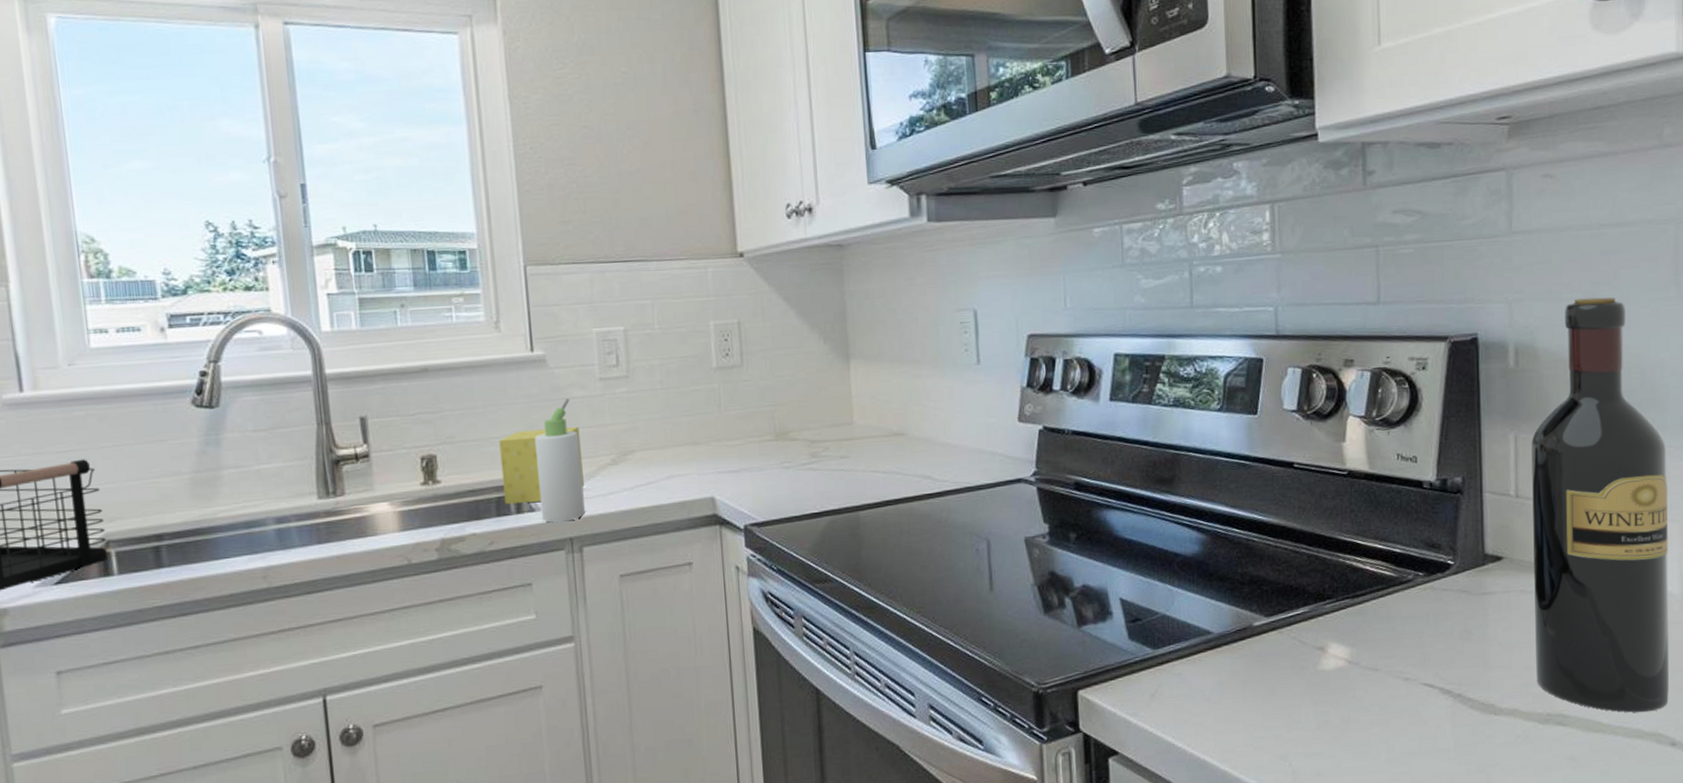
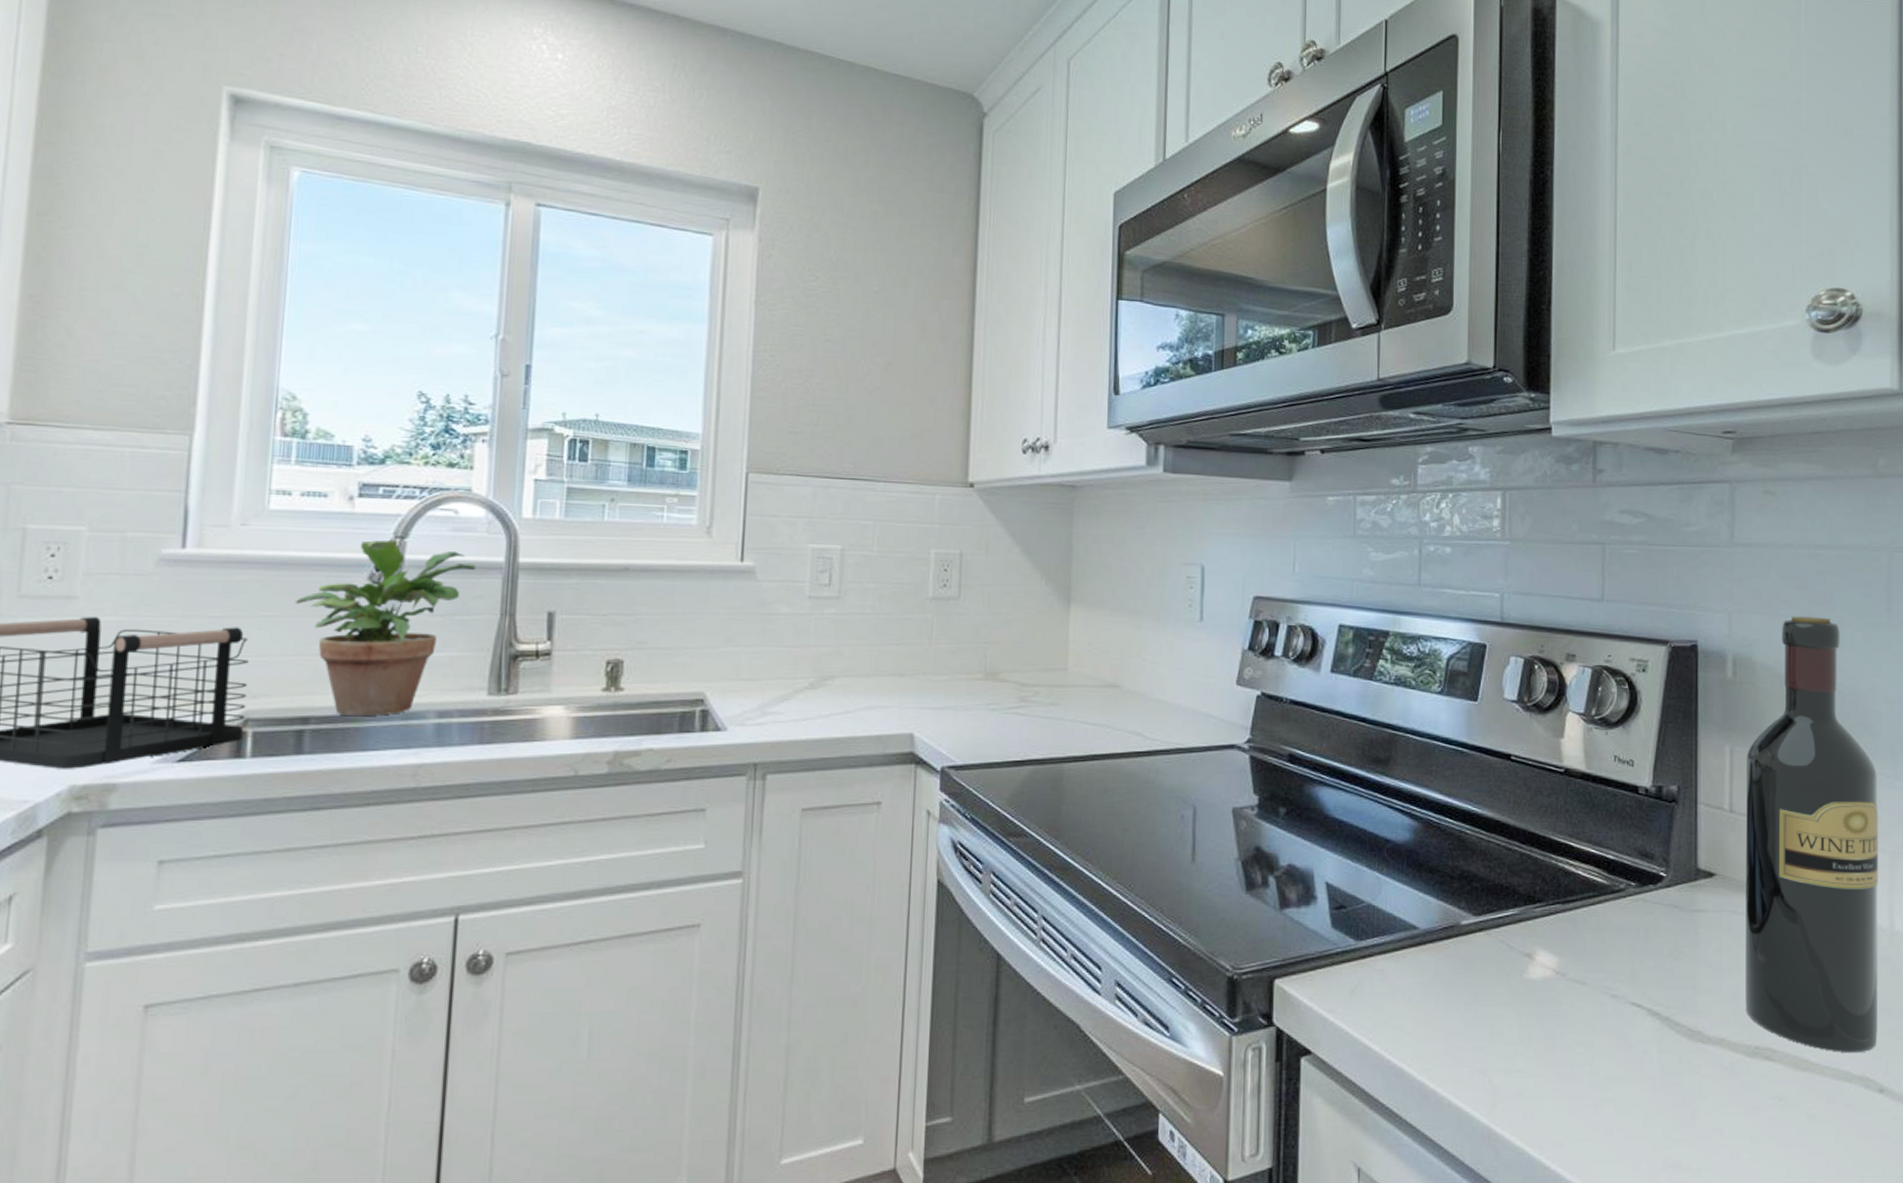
potted plant: none [129,364,288,530] -> present [294,540,477,717]
sponge: present [499,427,584,505] -> none [689,644,780,721]
bottle: present [534,398,585,523] -> none [727,614,779,745]

